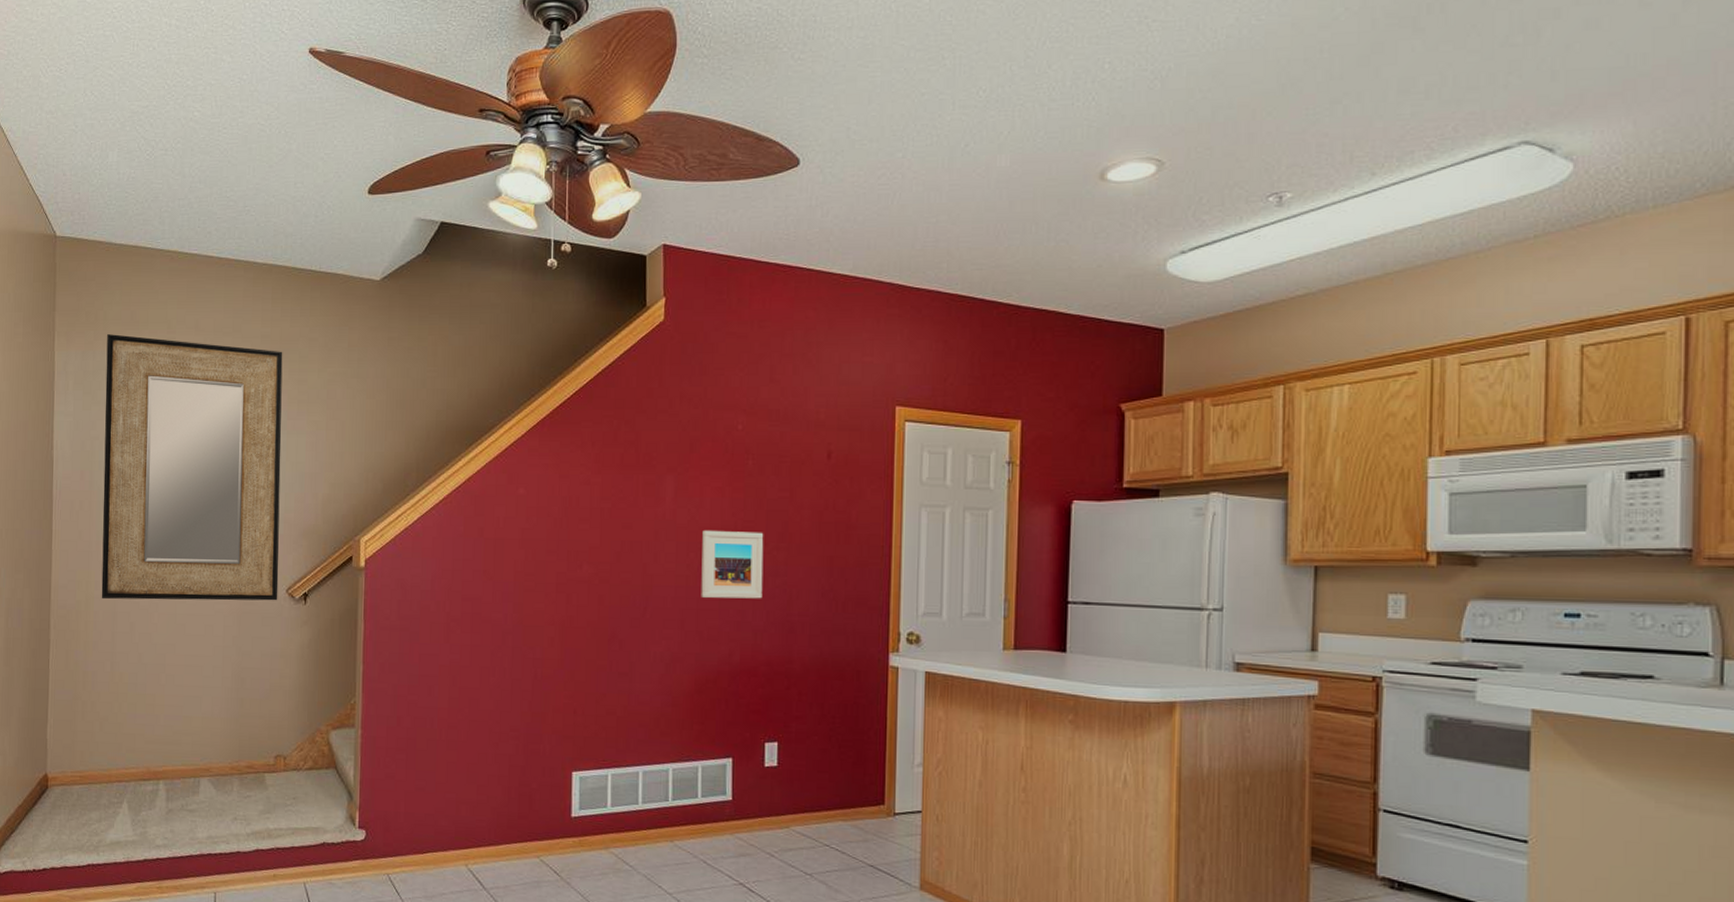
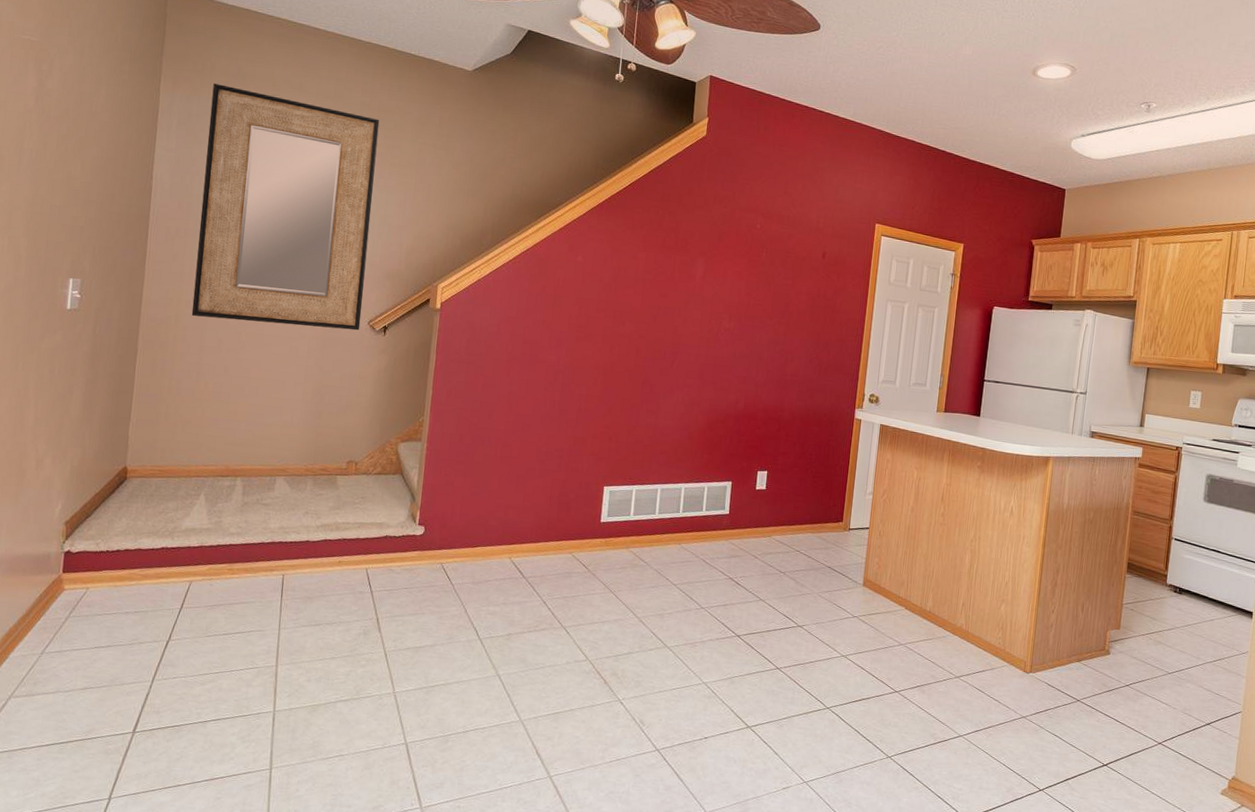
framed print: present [701,529,764,599] -> none [717,303,770,361]

